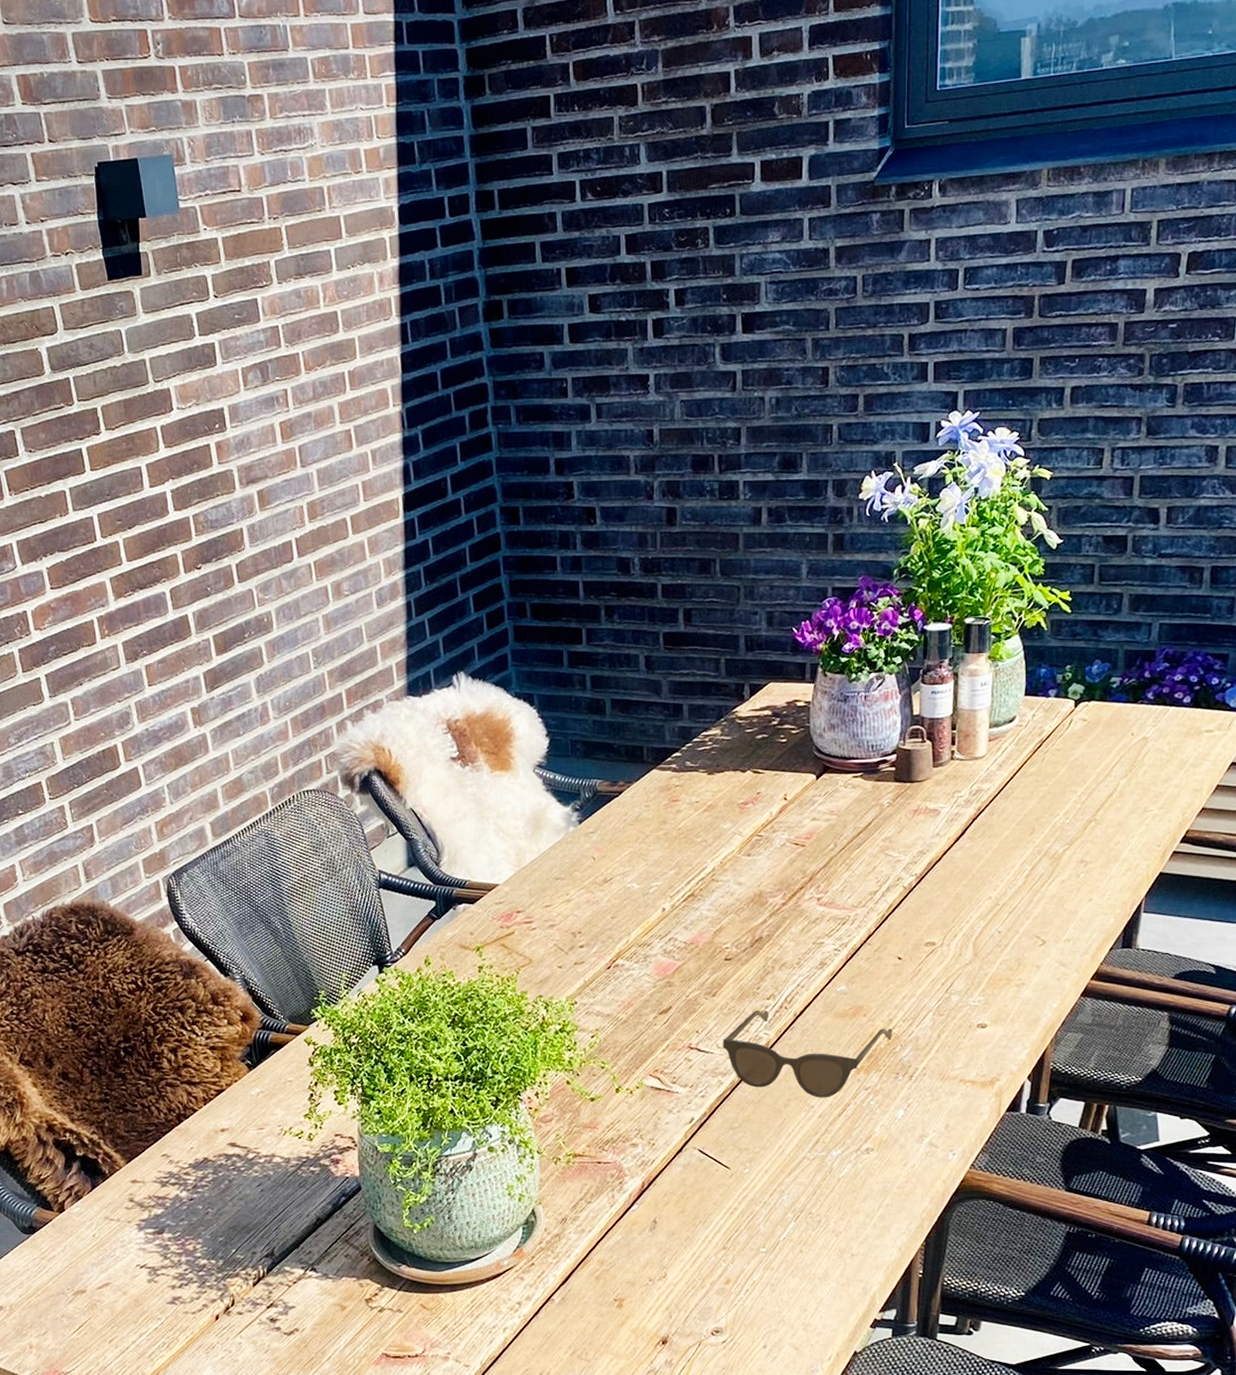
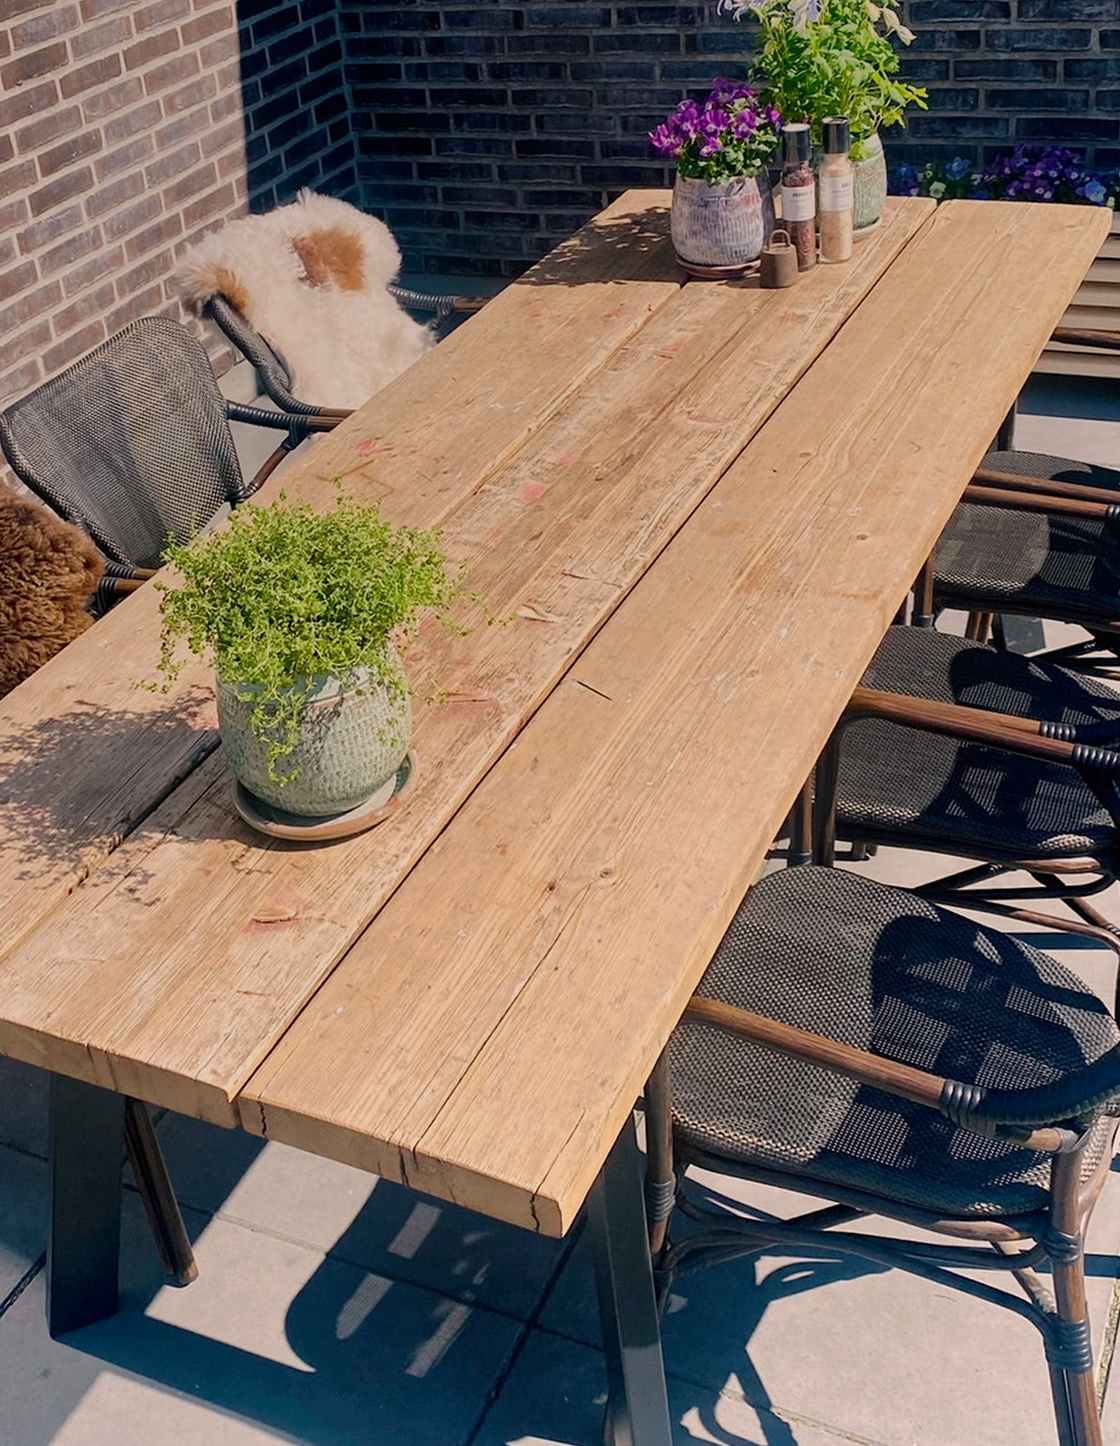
sunglasses: present [723,1011,893,1098] -> none [597,532,772,621]

